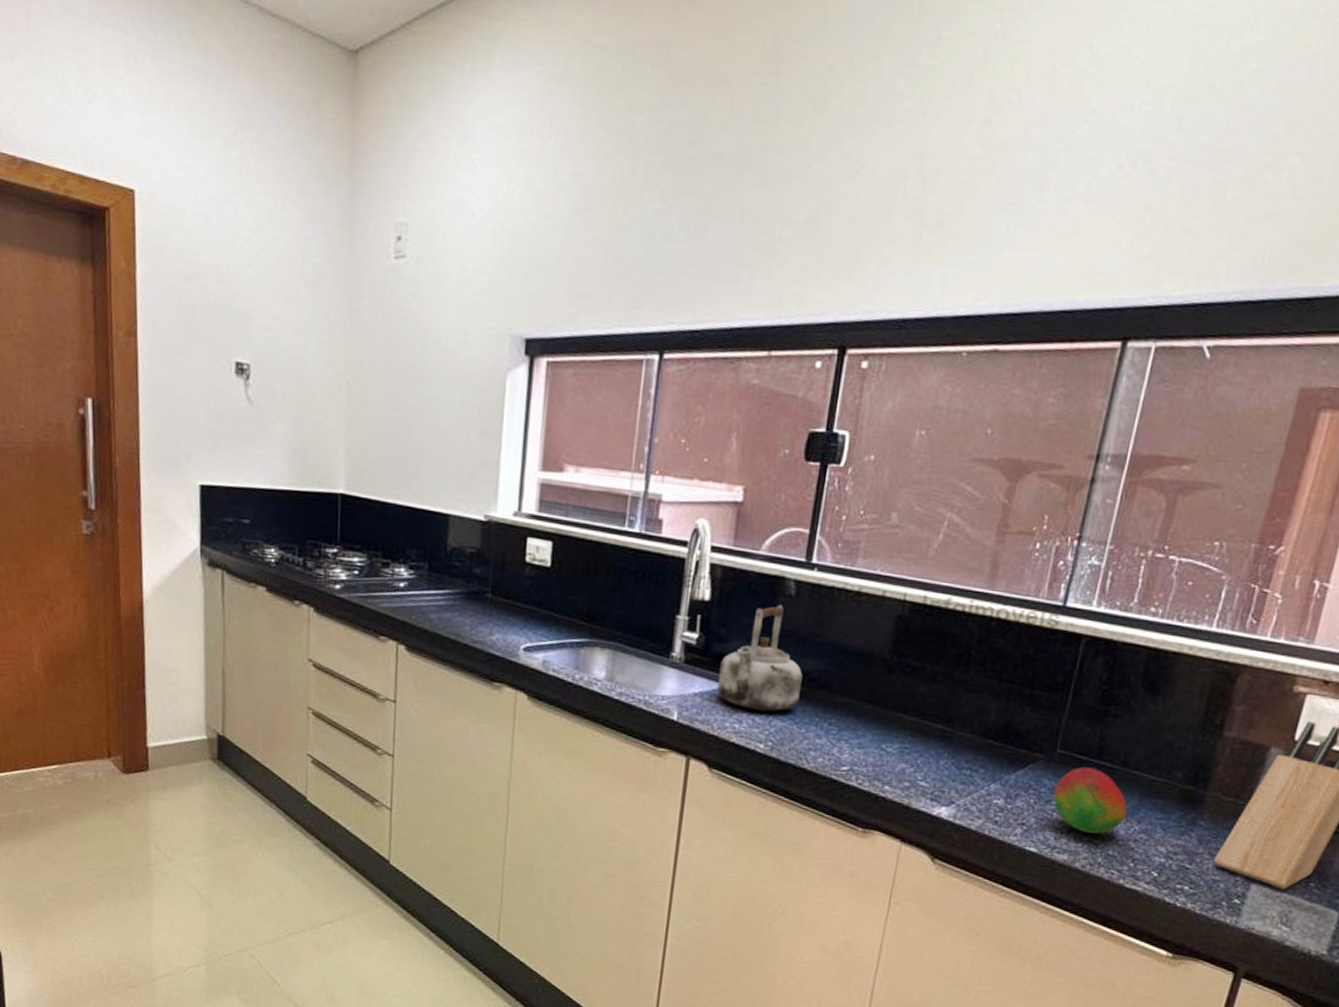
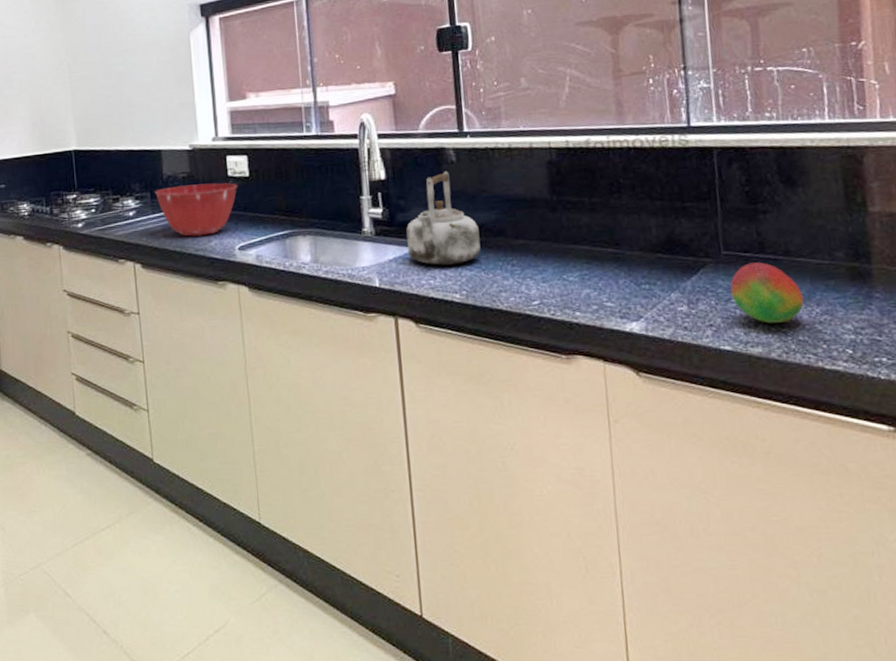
mixing bowl: none [434,561,536,627] -> present [155,183,238,237]

